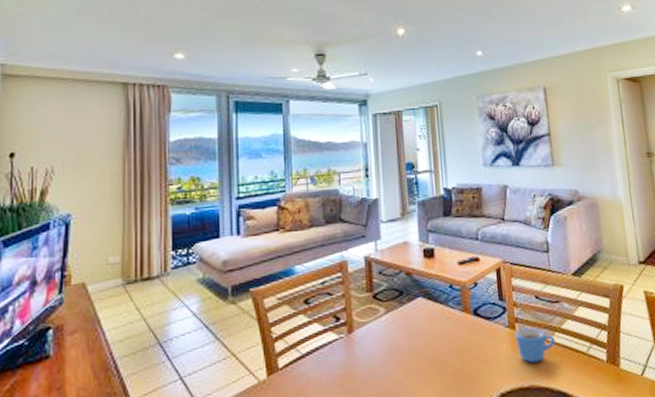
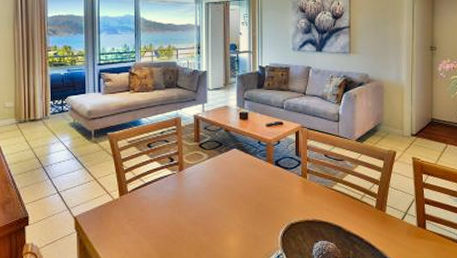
mug: present [515,328,555,363] -> none [306,178,337,204]

